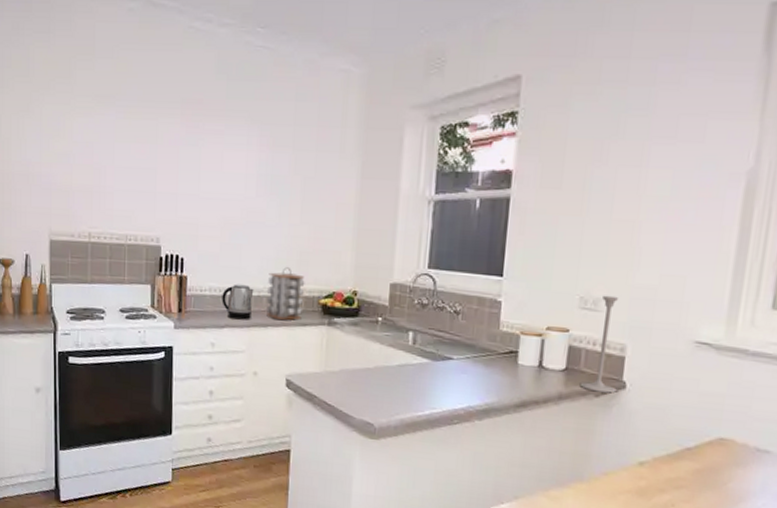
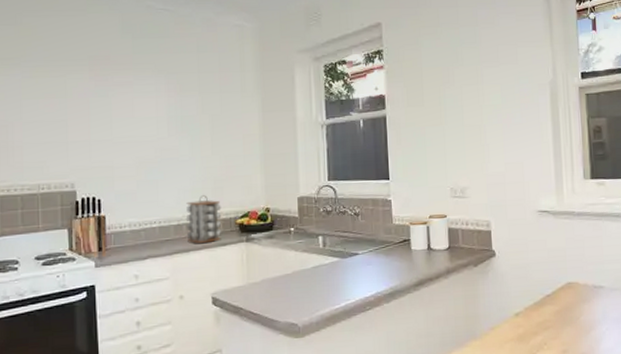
kettle: present [222,284,254,320] -> none [142,216,173,250]
candlestick: present [579,295,618,394] -> none [461,184,489,263]

